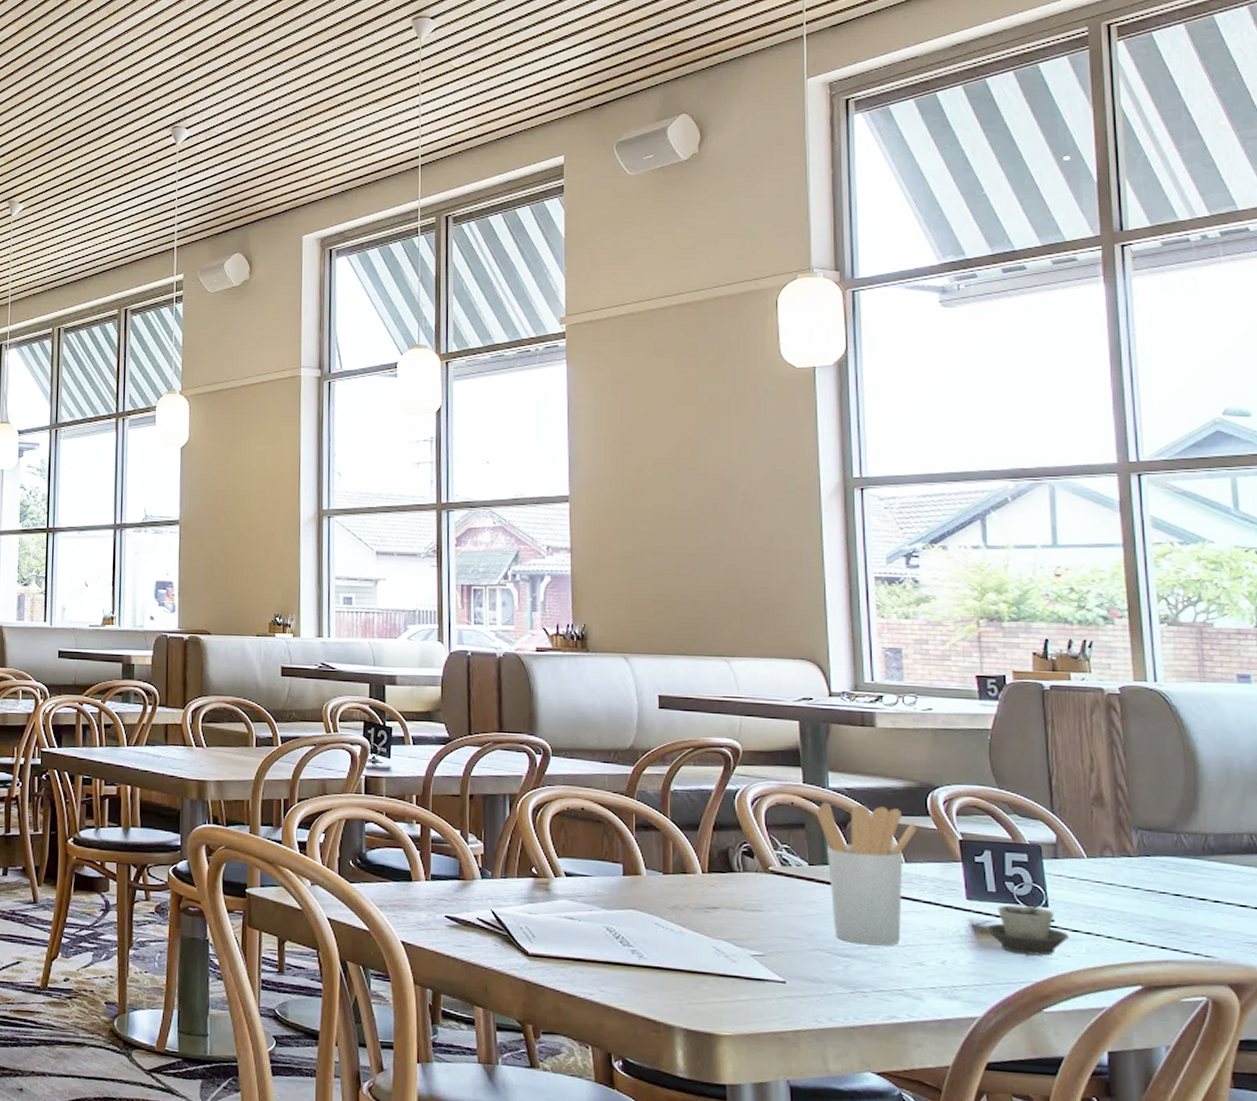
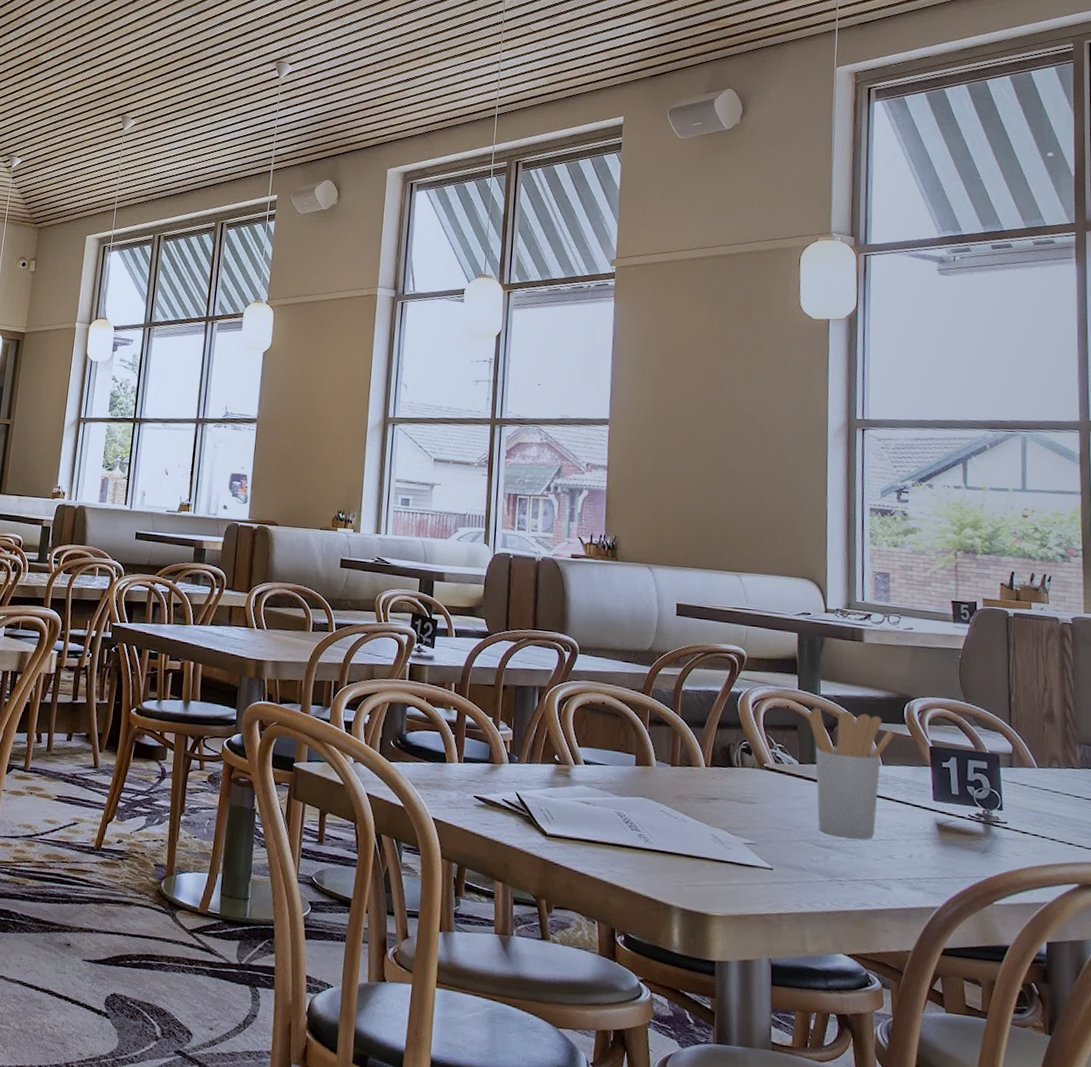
cup: present [986,905,1069,956] -> none [949,807,1019,854]

